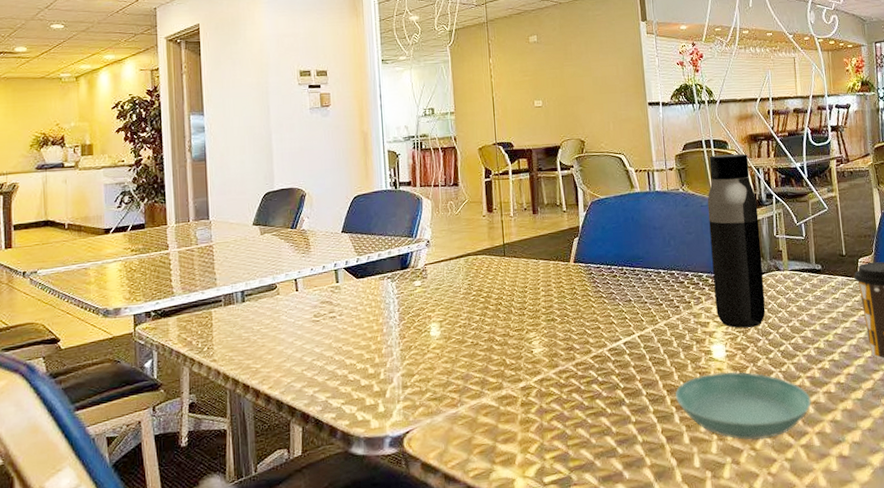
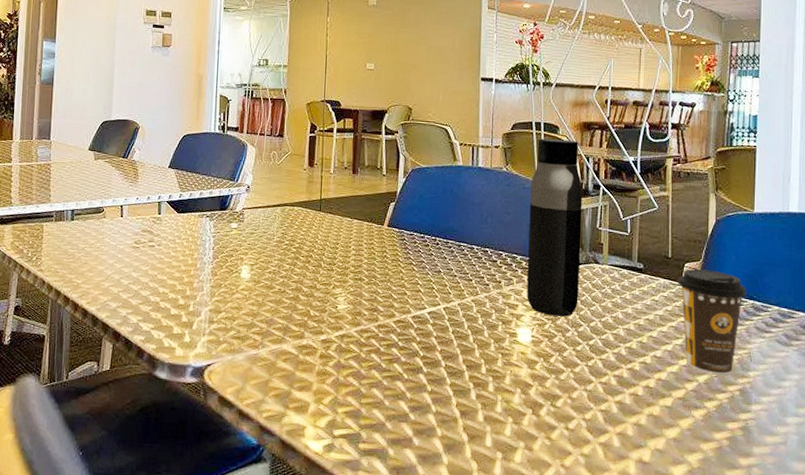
saucer: present [675,371,812,440] -> none [474,356,616,431]

